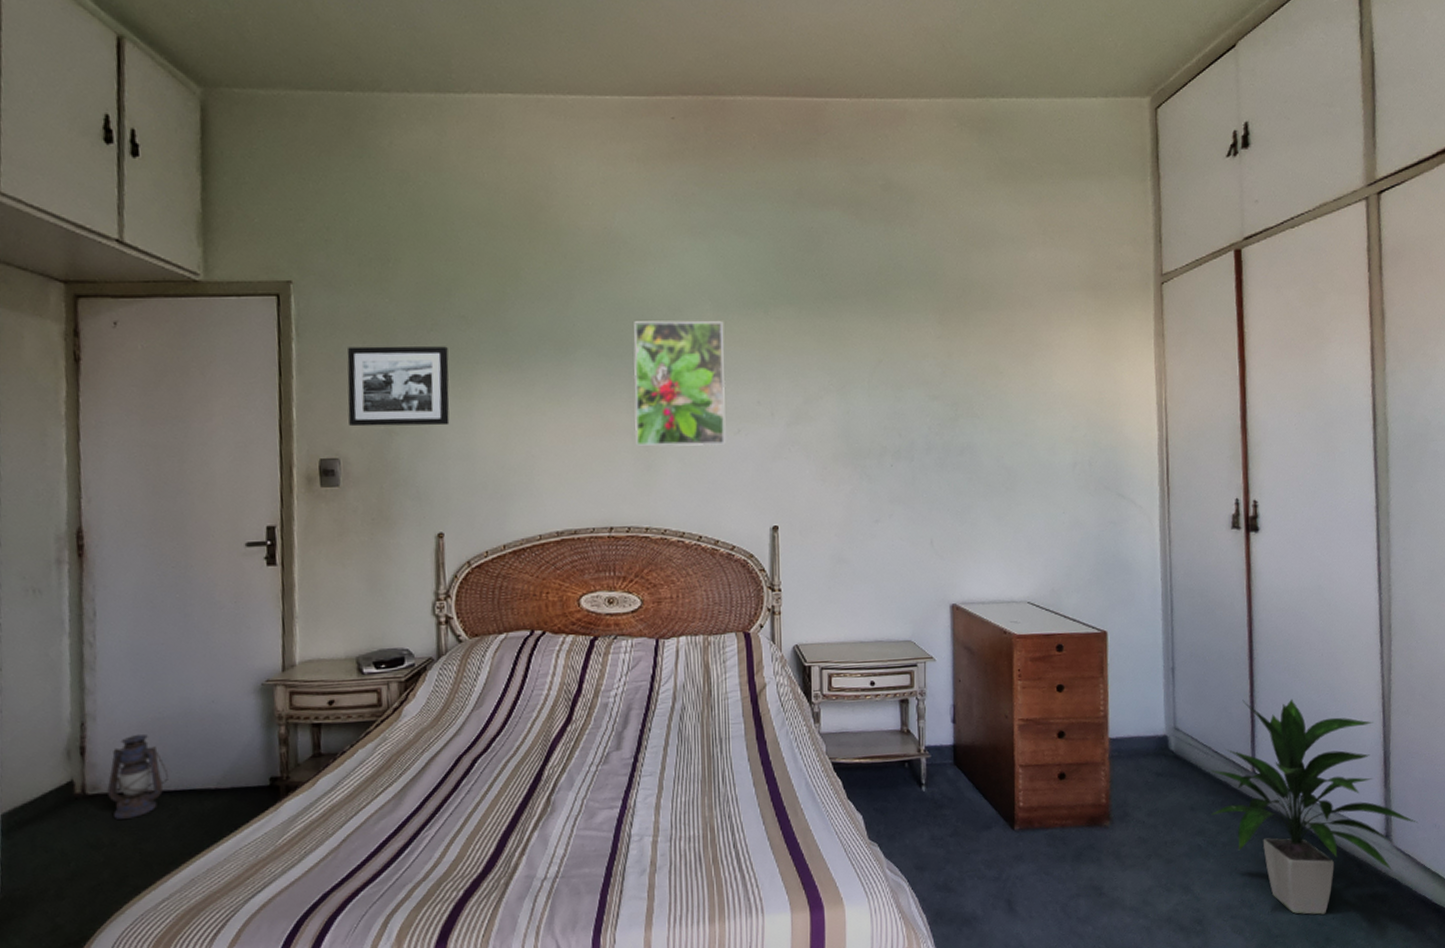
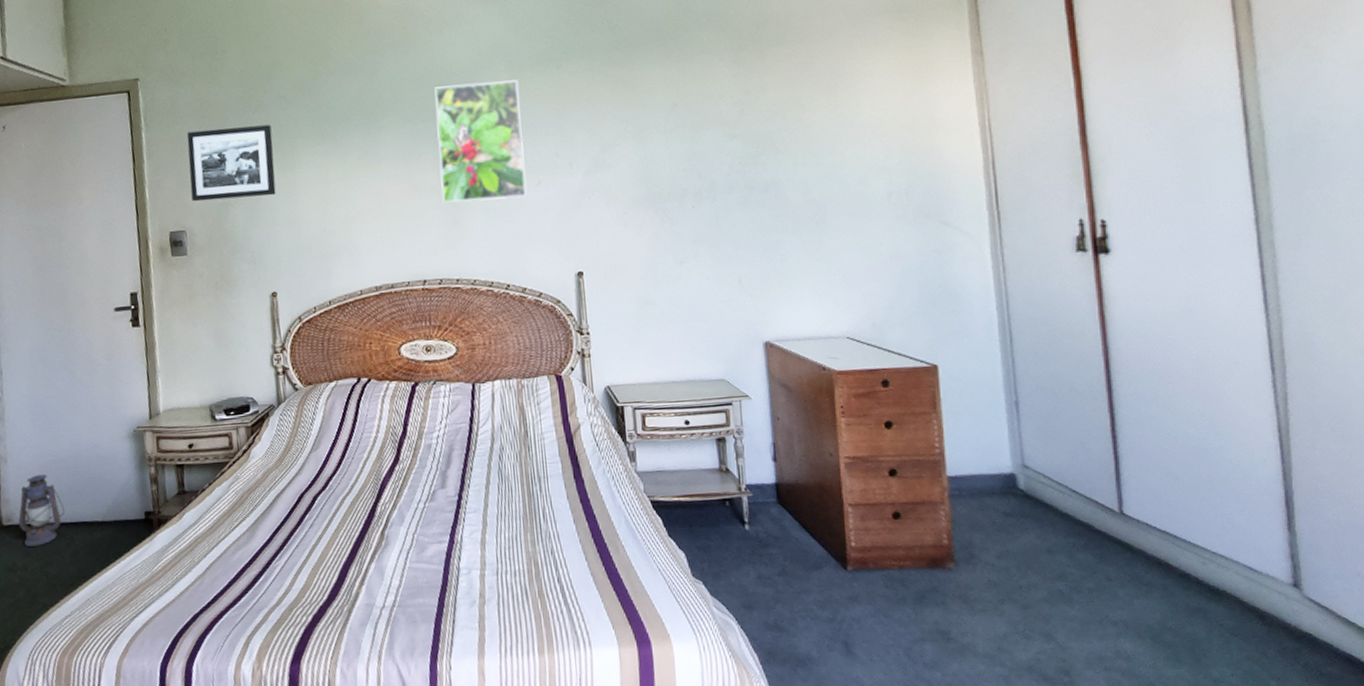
indoor plant: present [1211,698,1418,915] -> none [1070,433,1335,670]

